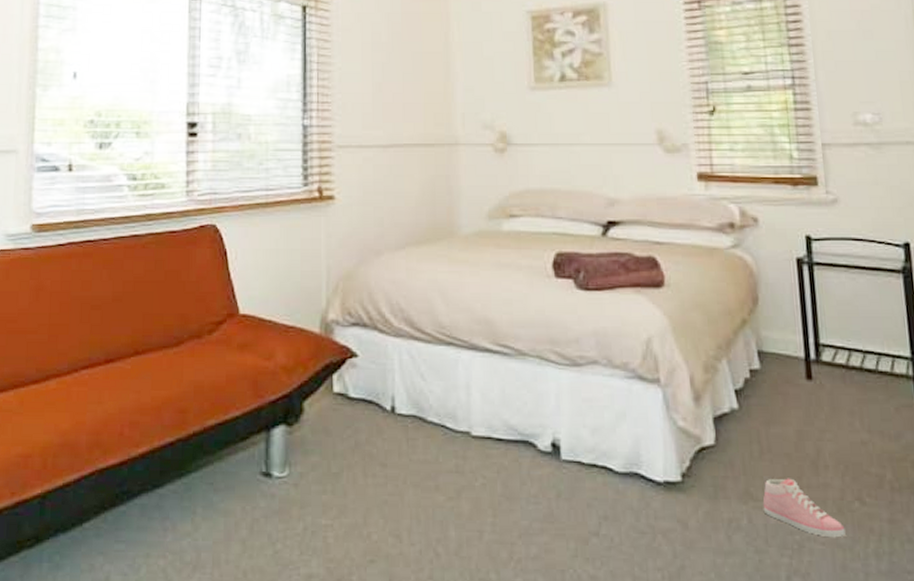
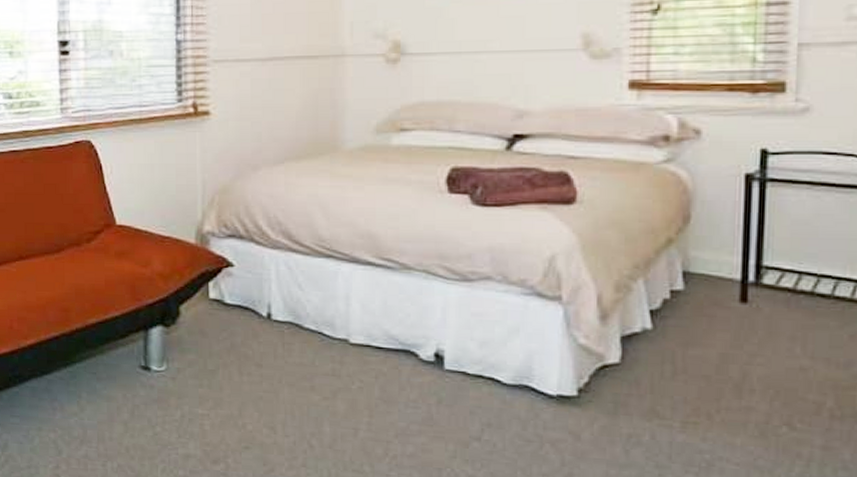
sneaker: present [762,478,845,536] -> none [669,399,766,459]

